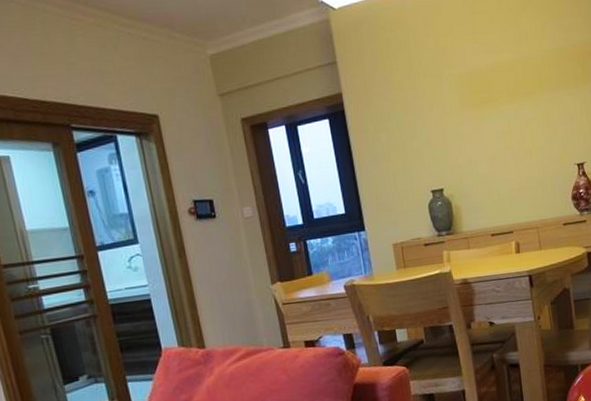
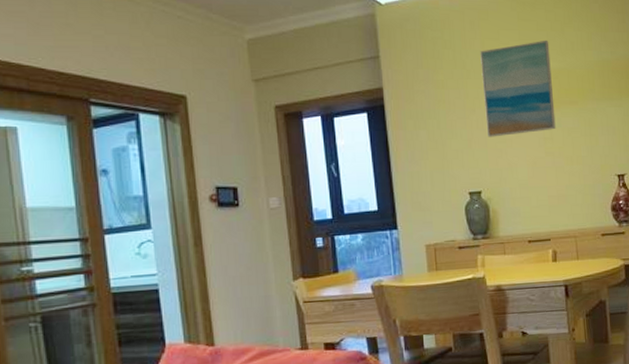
wall art: none [434,31,514,135] -> present [480,40,556,137]

